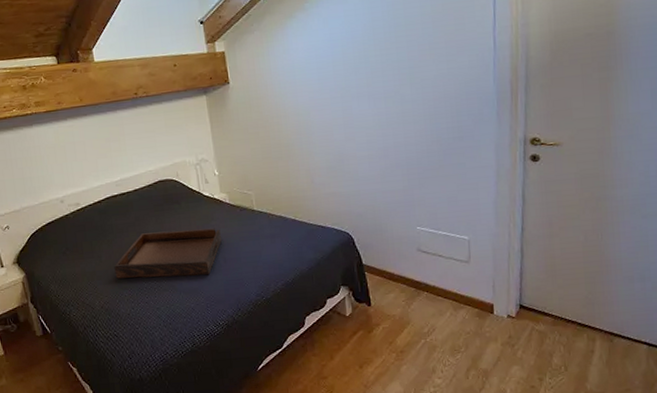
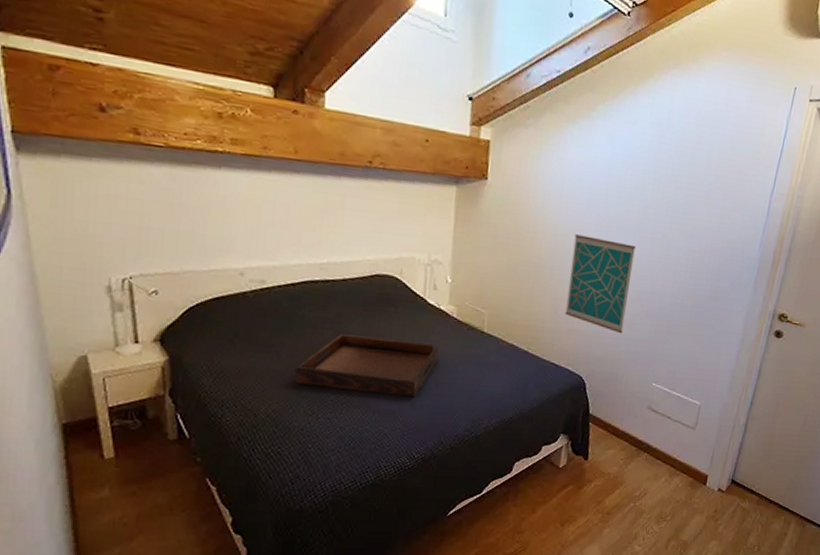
wall art: none [314,108,377,189] -> present [565,234,636,334]

